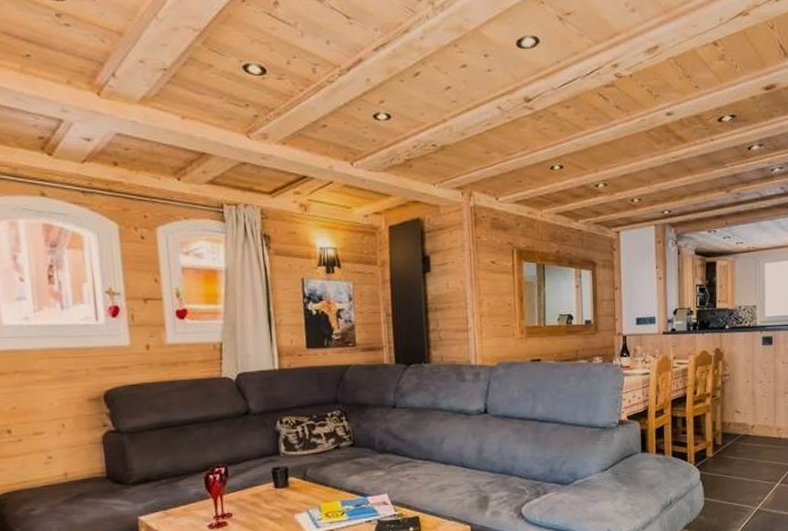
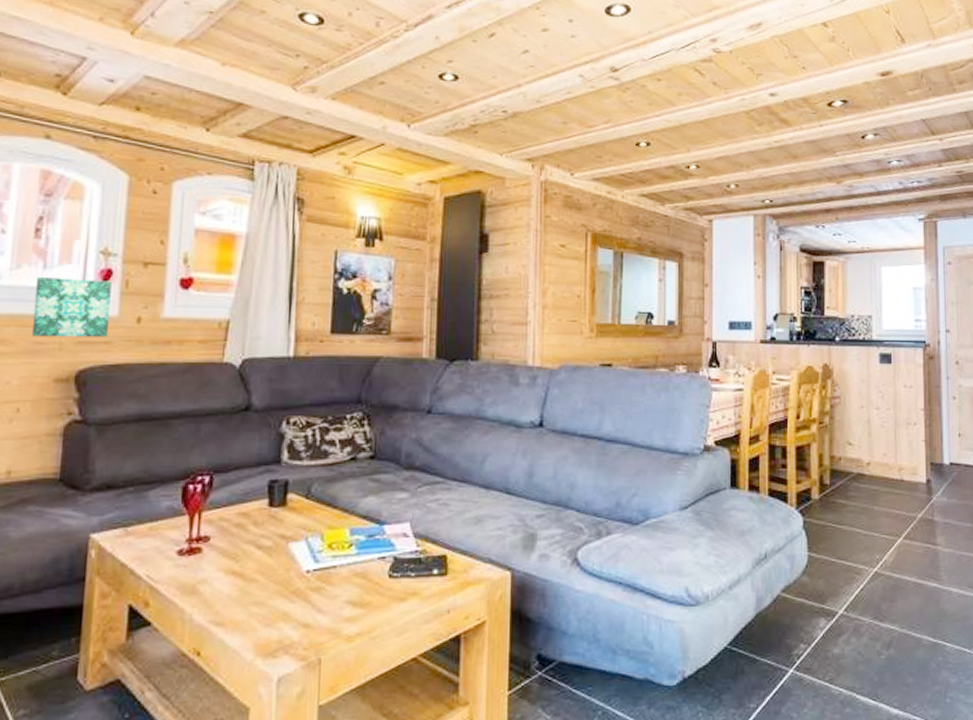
wall art: none [57,316,124,366] -> present [31,277,112,338]

